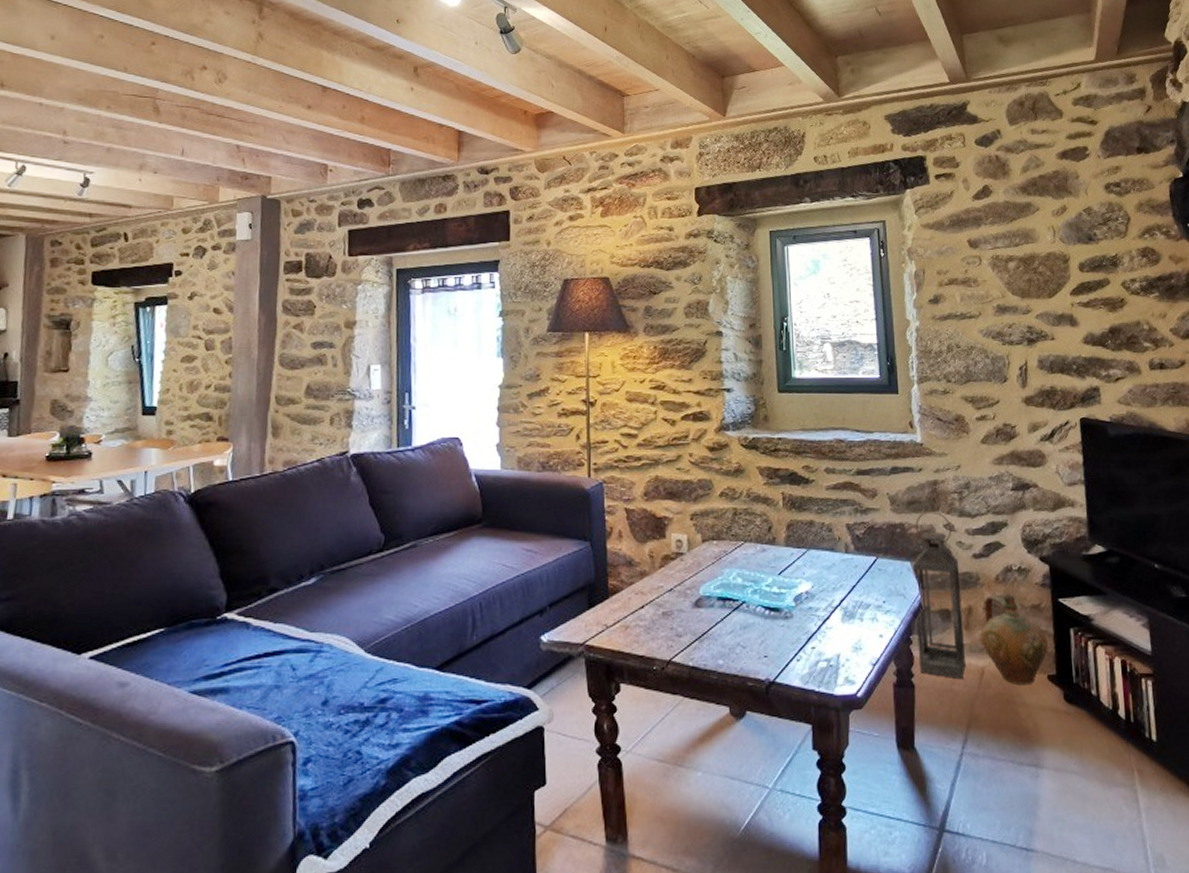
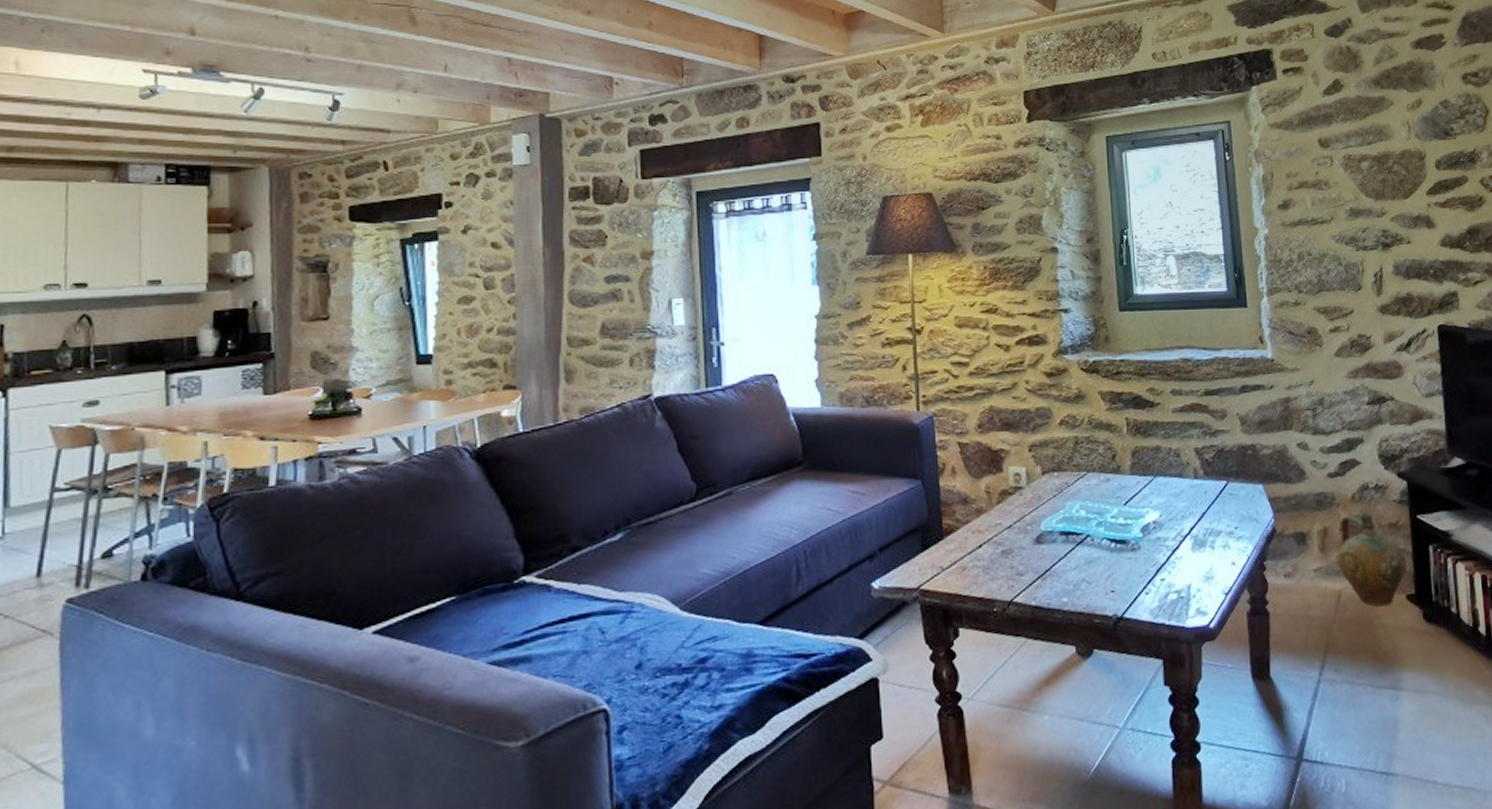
lantern: present [912,510,966,680] -> none [1265,429,1323,605]

